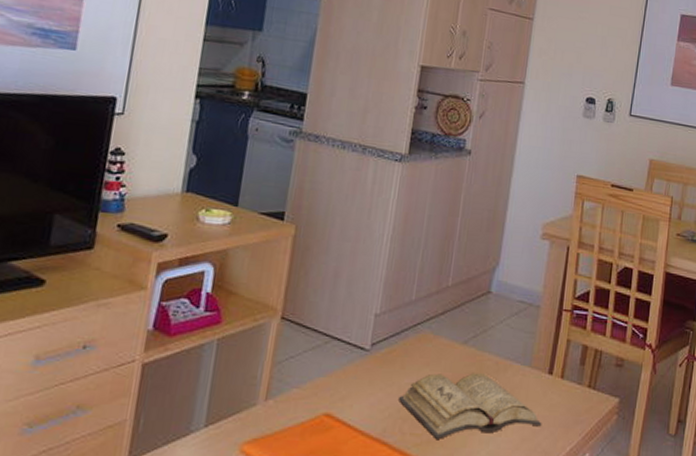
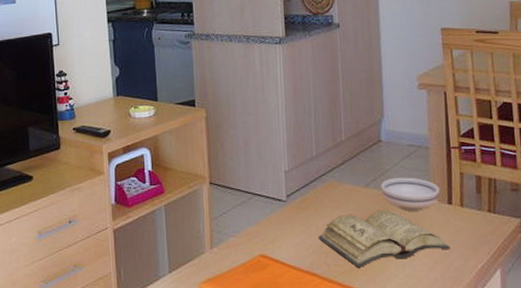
bowl: none [480,337,543,379] -> present [381,177,440,211]

